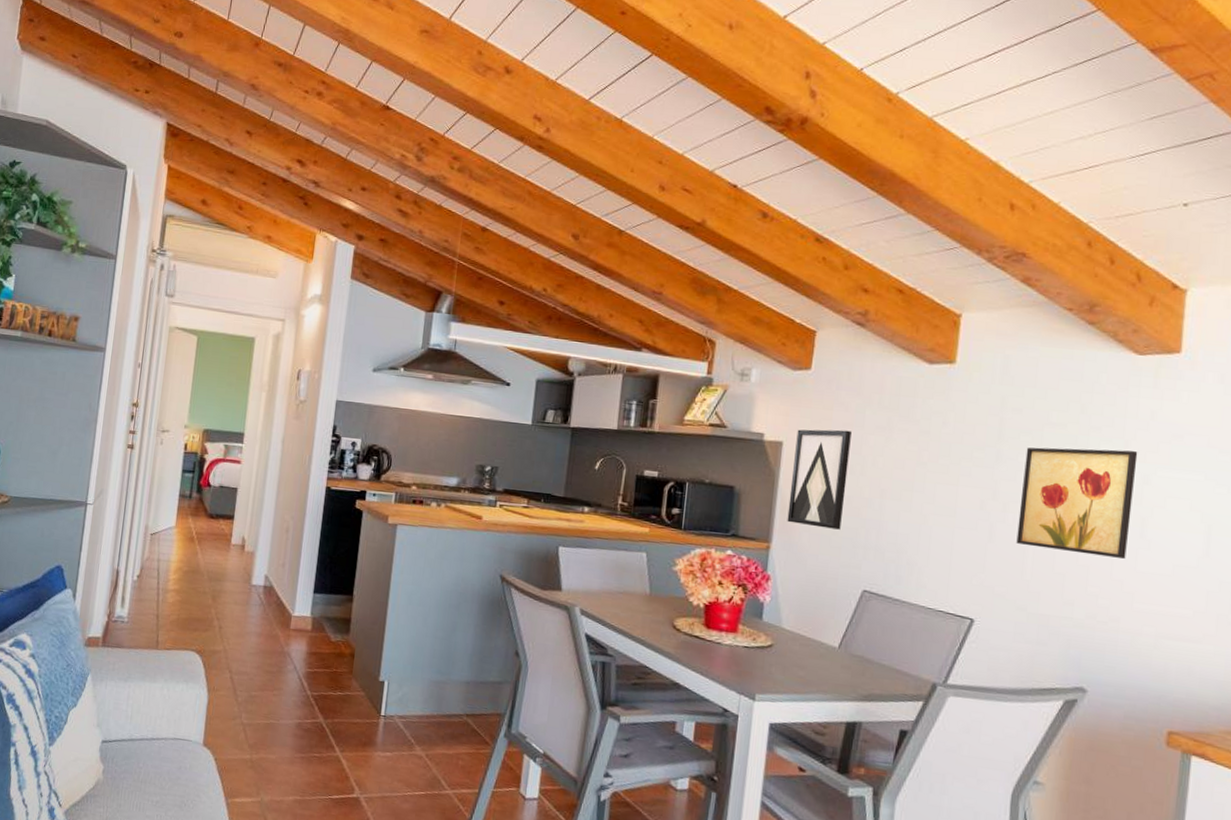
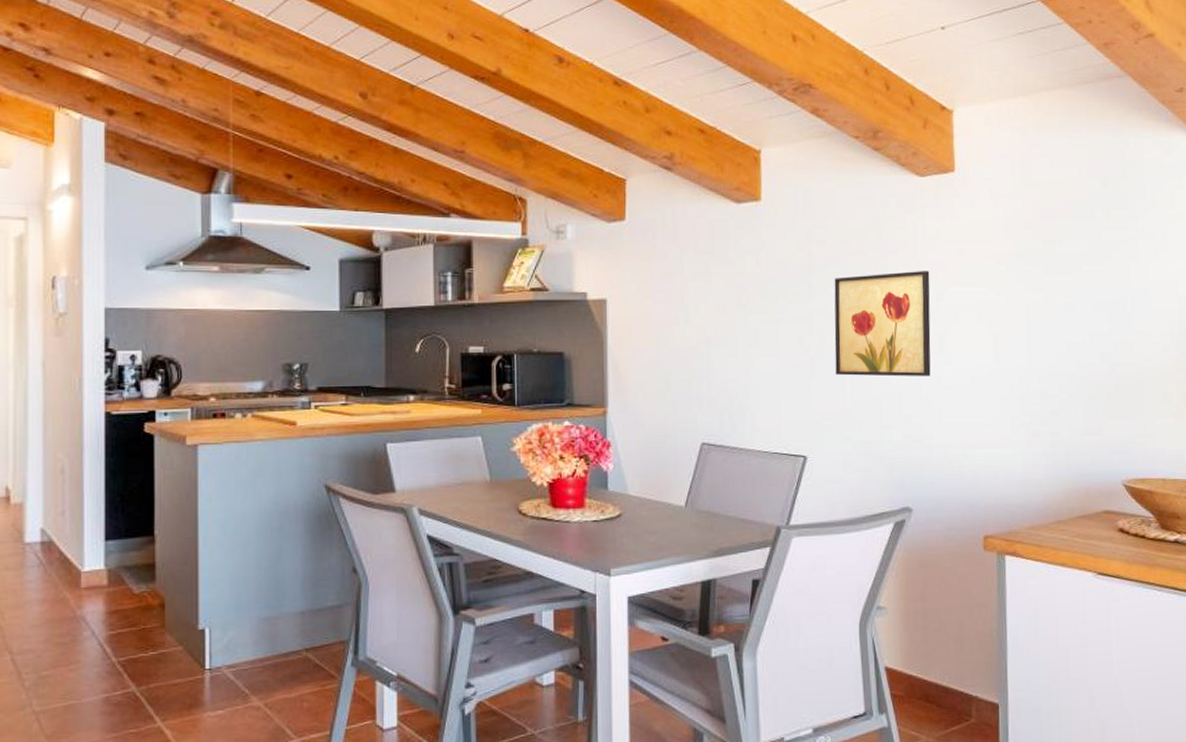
wall art: present [787,429,852,530] -> none [619,280,674,384]

